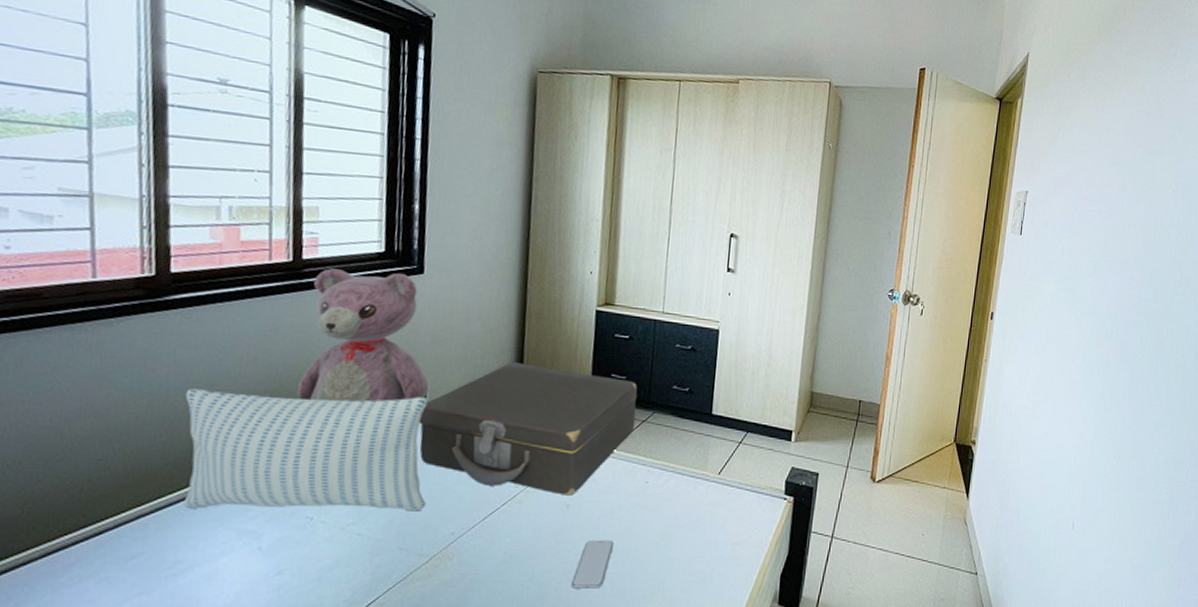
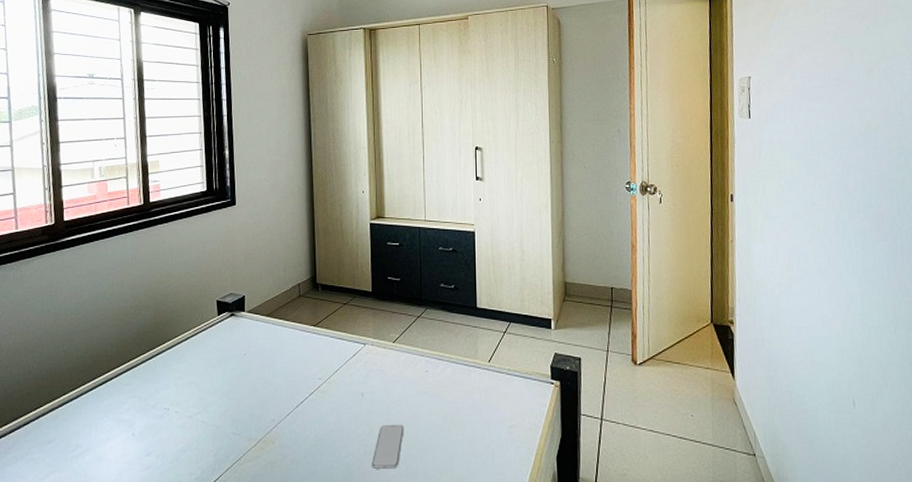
pillow: present [183,389,428,512] -> none [78,306,251,402]
teddy bear: present [297,268,430,402] -> none [152,206,246,313]
suitcase: present [419,361,638,496] -> none [241,271,411,385]

